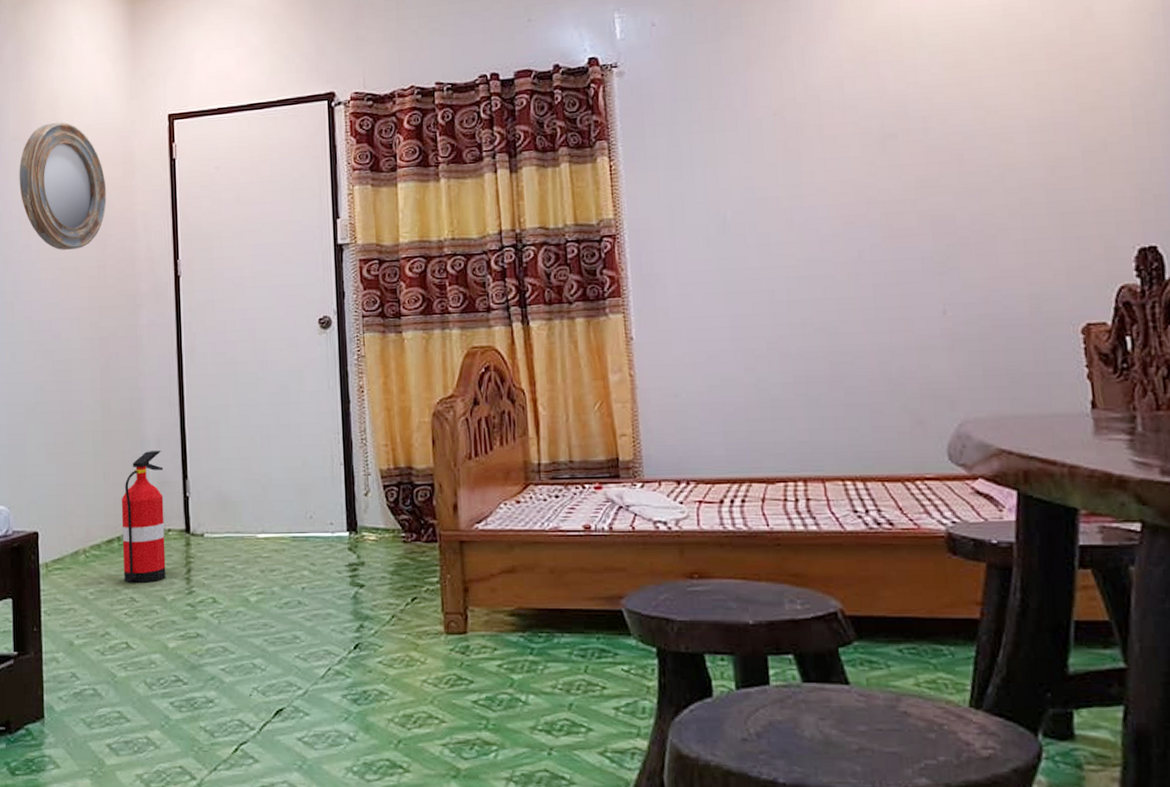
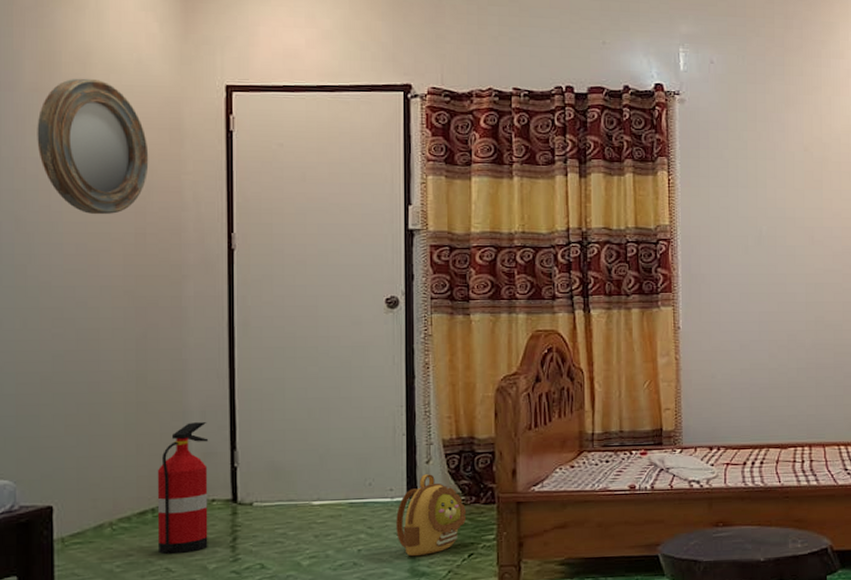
backpack: none [337,507,408,598] -> present [396,474,467,557]

